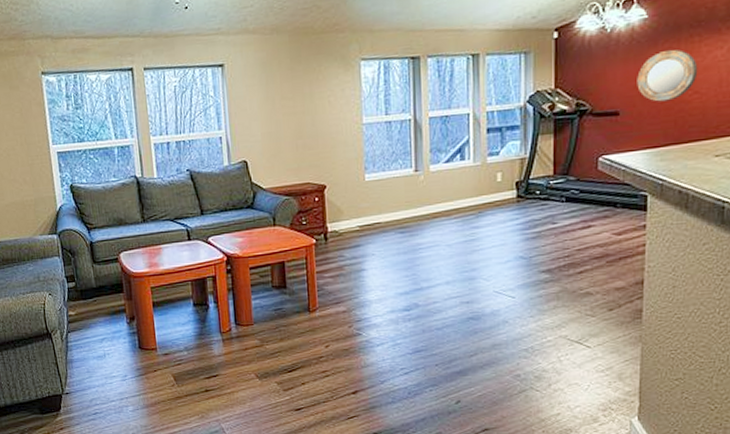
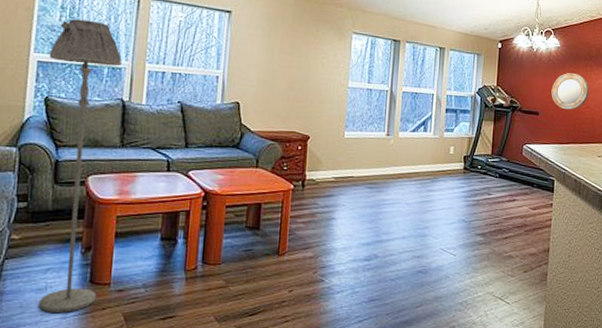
floor lamp: none [65,103,147,376] -> present [38,19,123,312]

